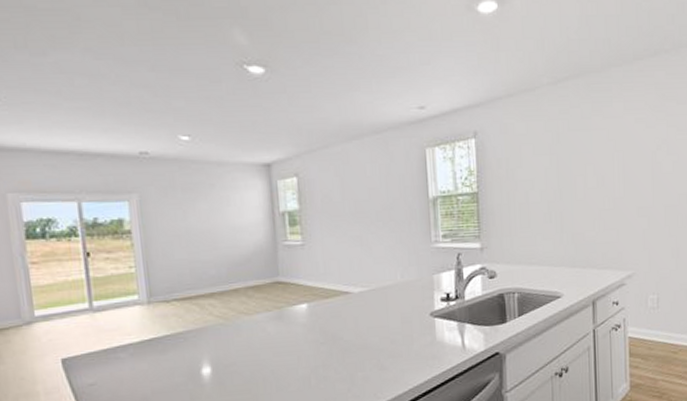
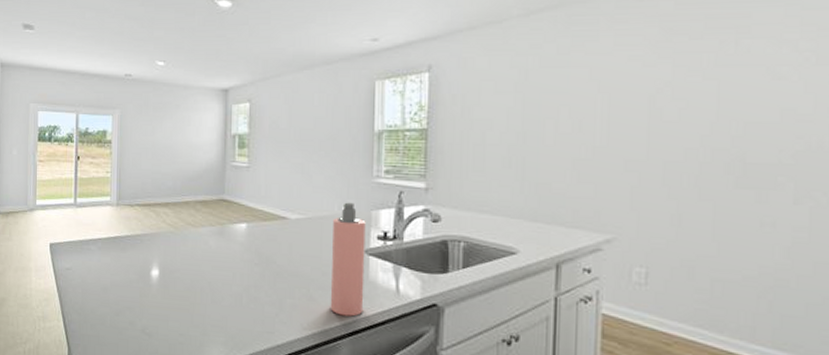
spray bottle: none [397,269,434,379] -> present [330,202,366,317]

